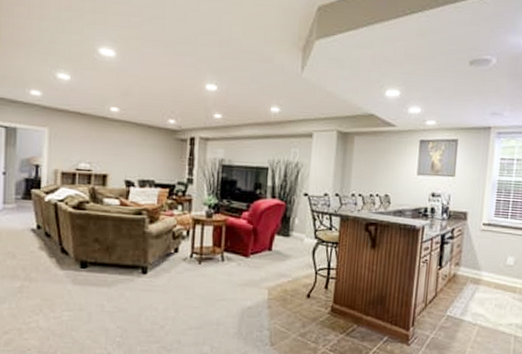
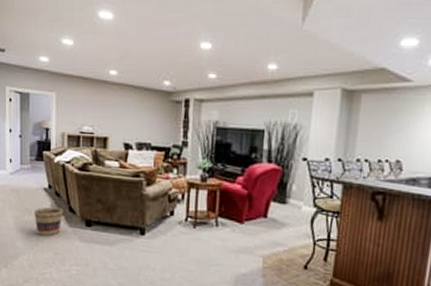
basket: none [17,248,54,281] -> present [33,206,63,236]

